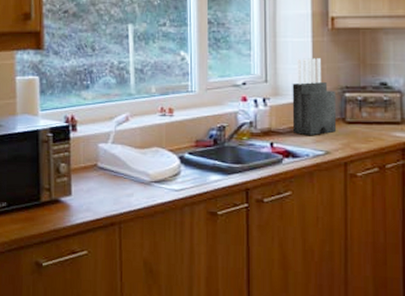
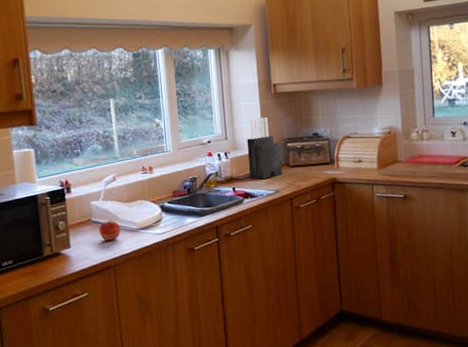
apple: none [105,167,130,192] -> present [99,219,121,241]

